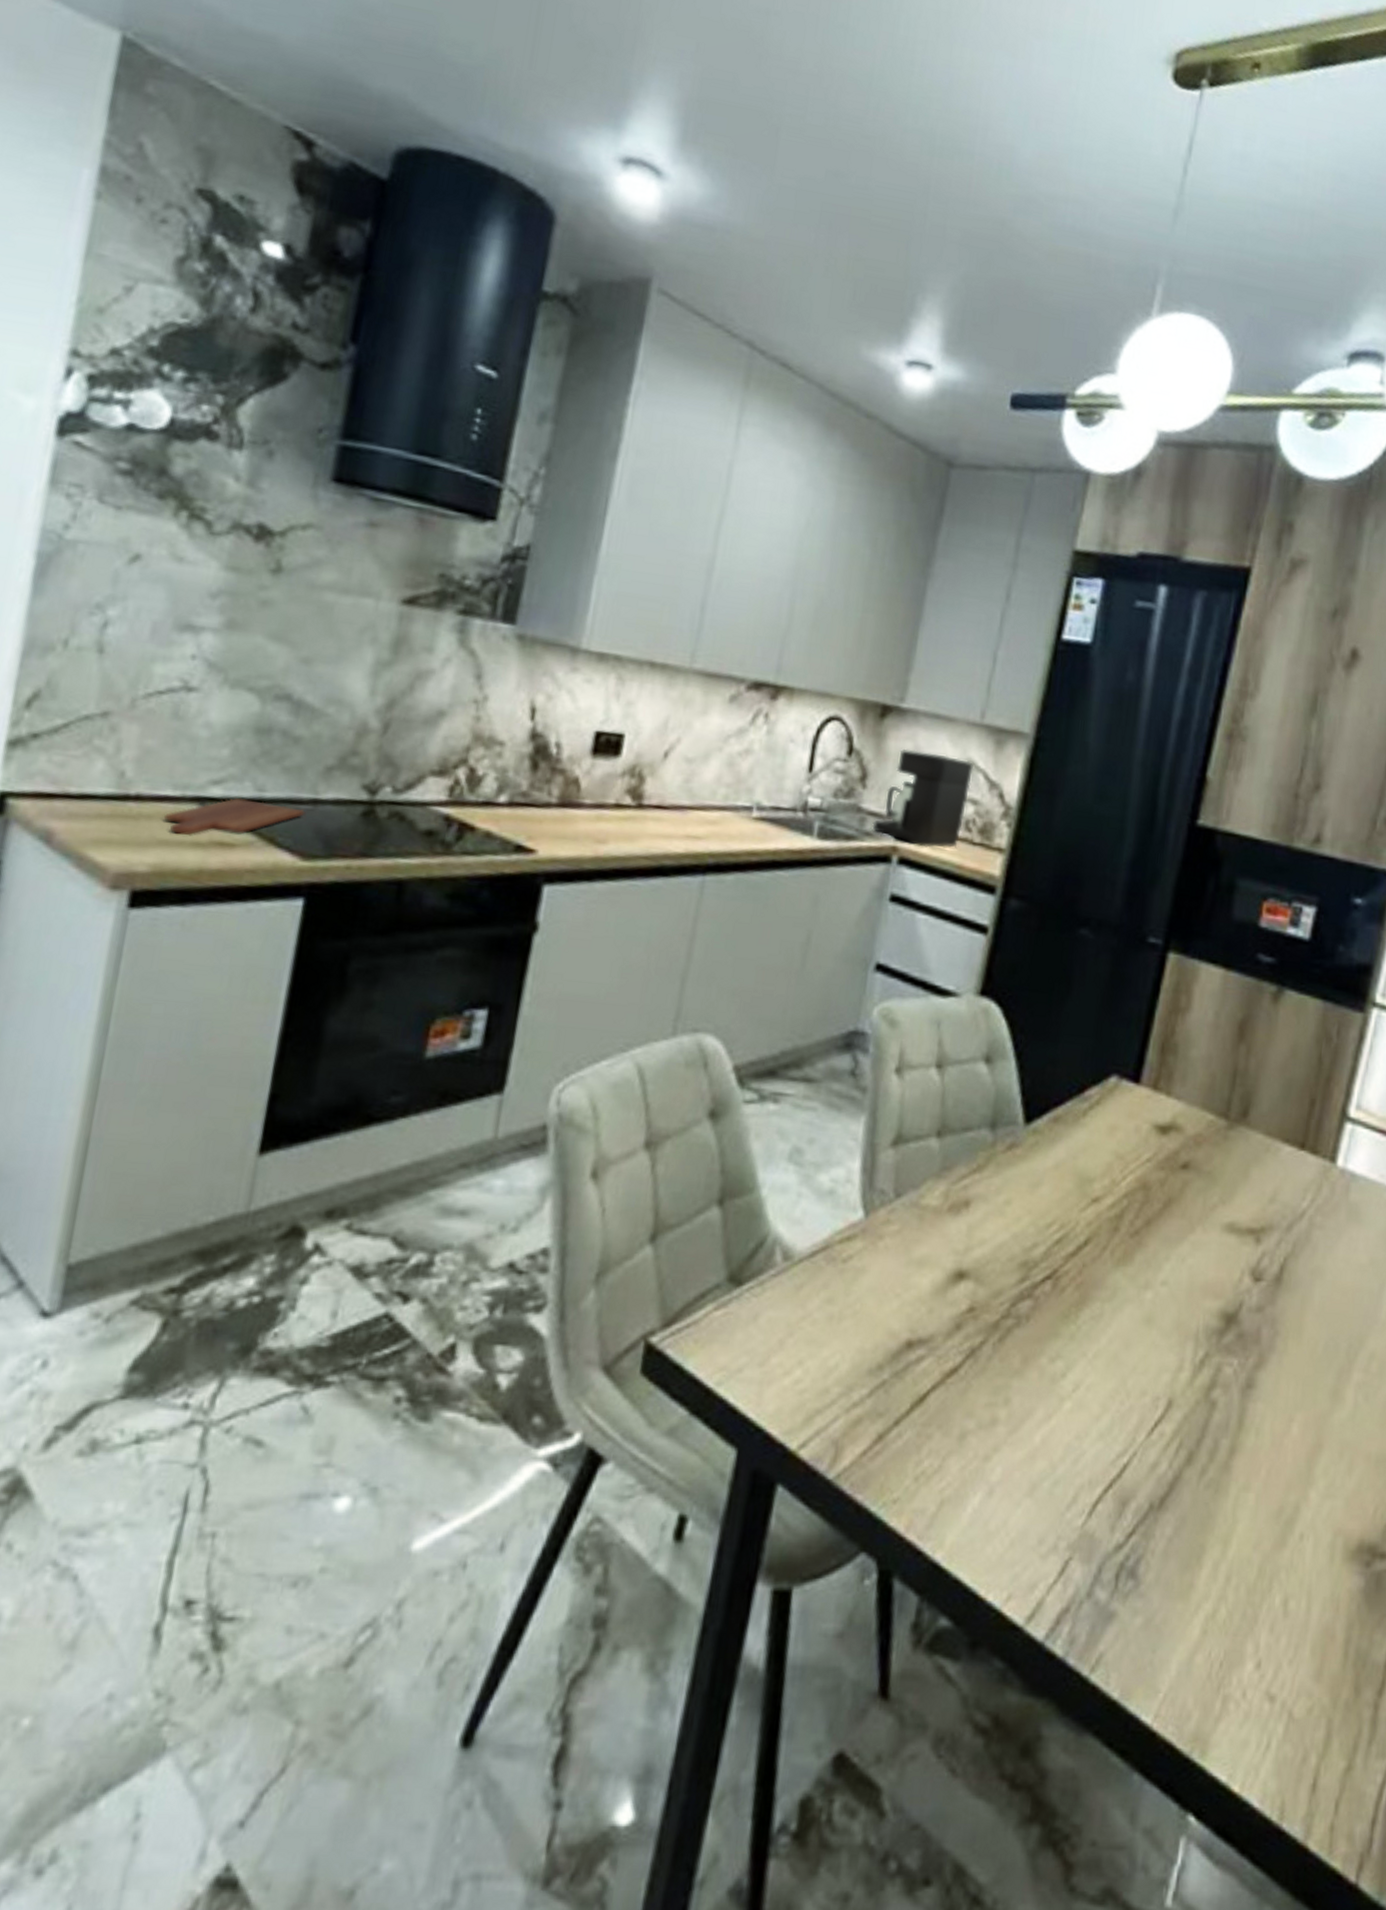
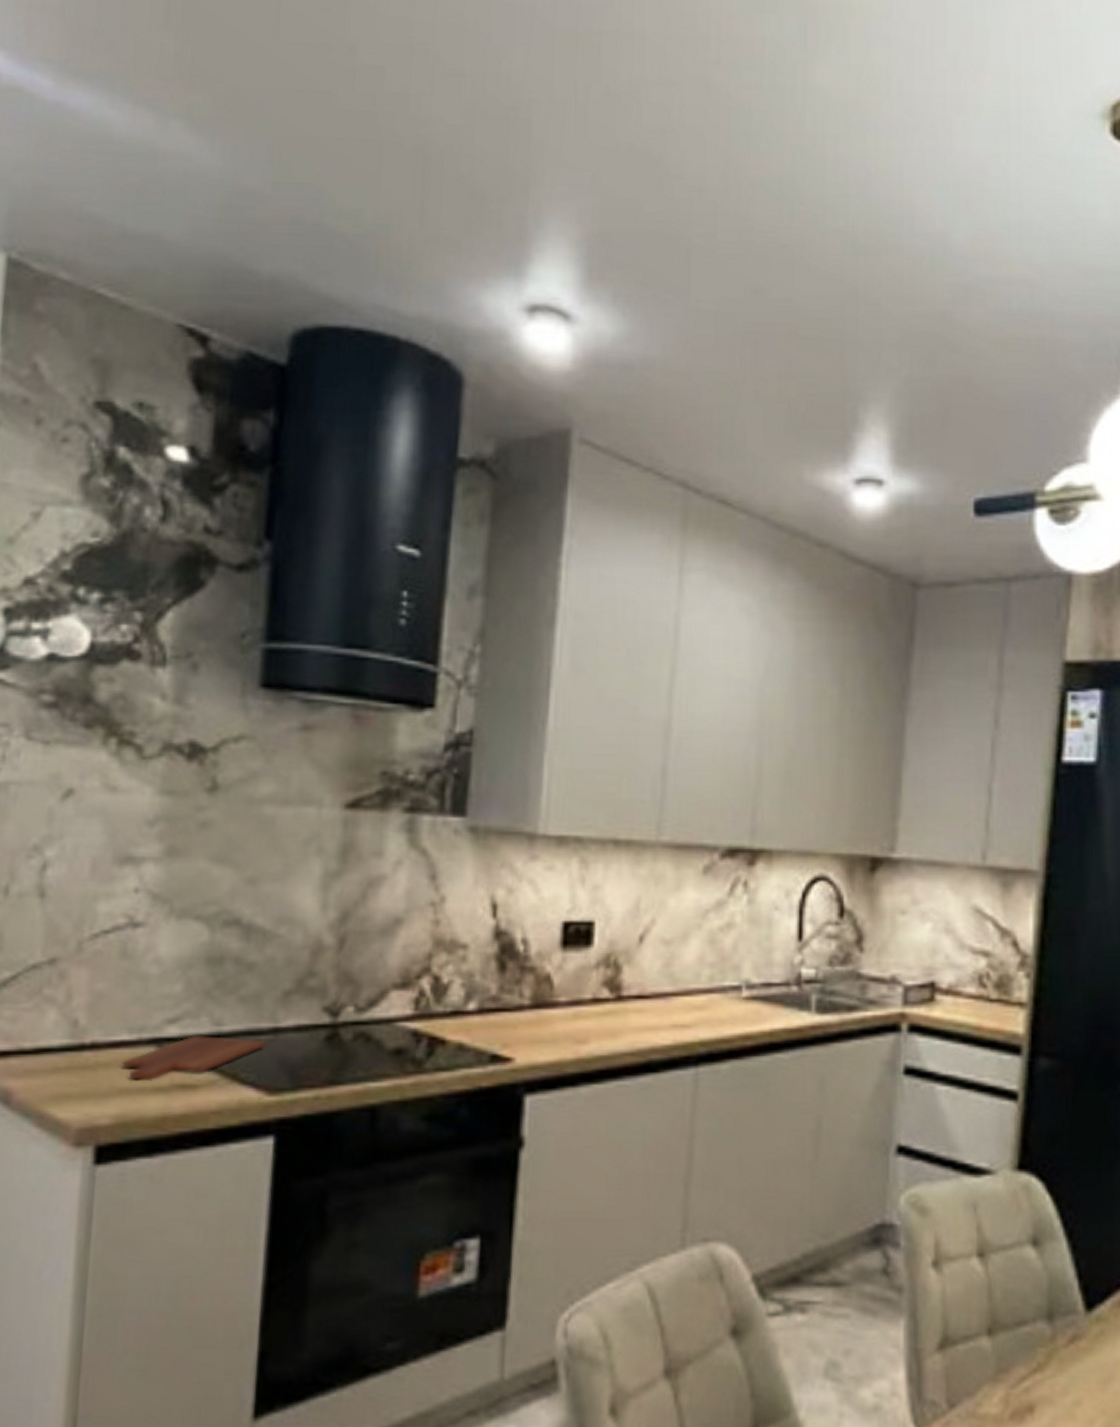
coffee maker: present [872,749,974,848] -> none [875,904,981,1010]

